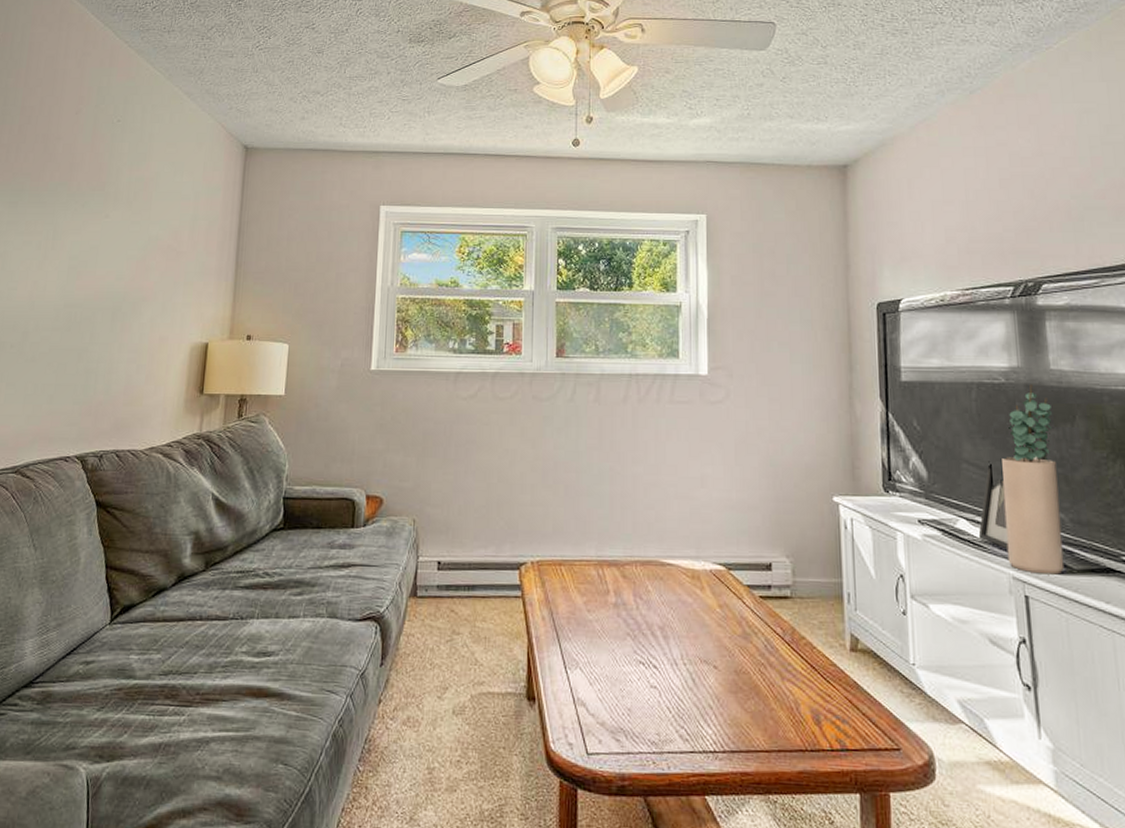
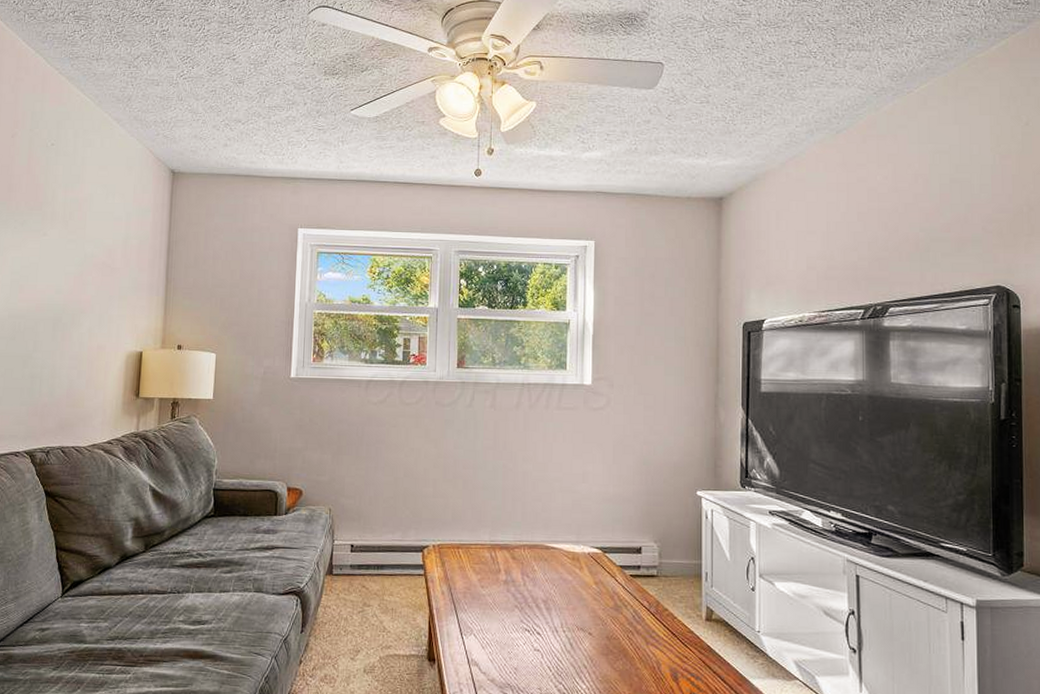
picture frame: present [978,424,1051,550] -> none [820,430,887,537]
vase: present [1002,384,1065,575] -> none [843,395,891,558]

